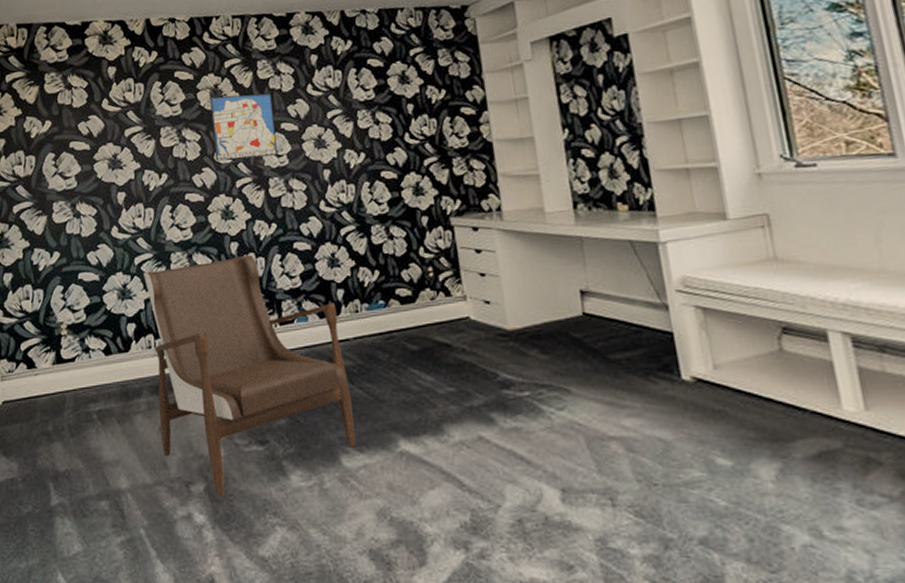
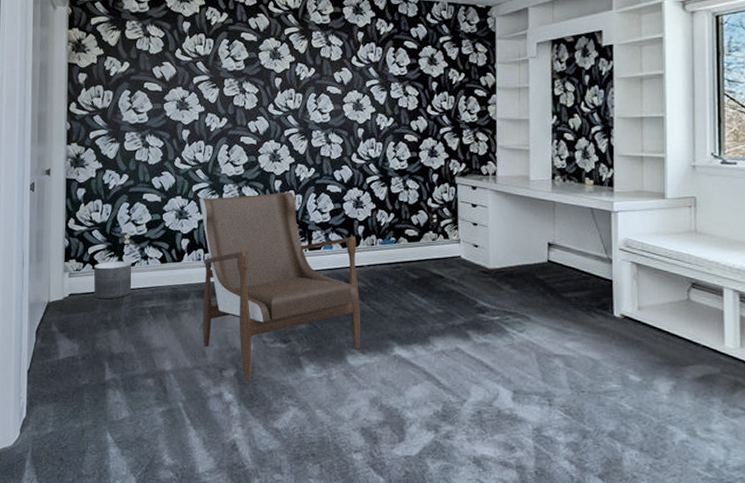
planter: none [29,356,74,405] -> present [94,261,132,299]
wall art: present [210,92,277,161] -> none [269,58,322,113]

